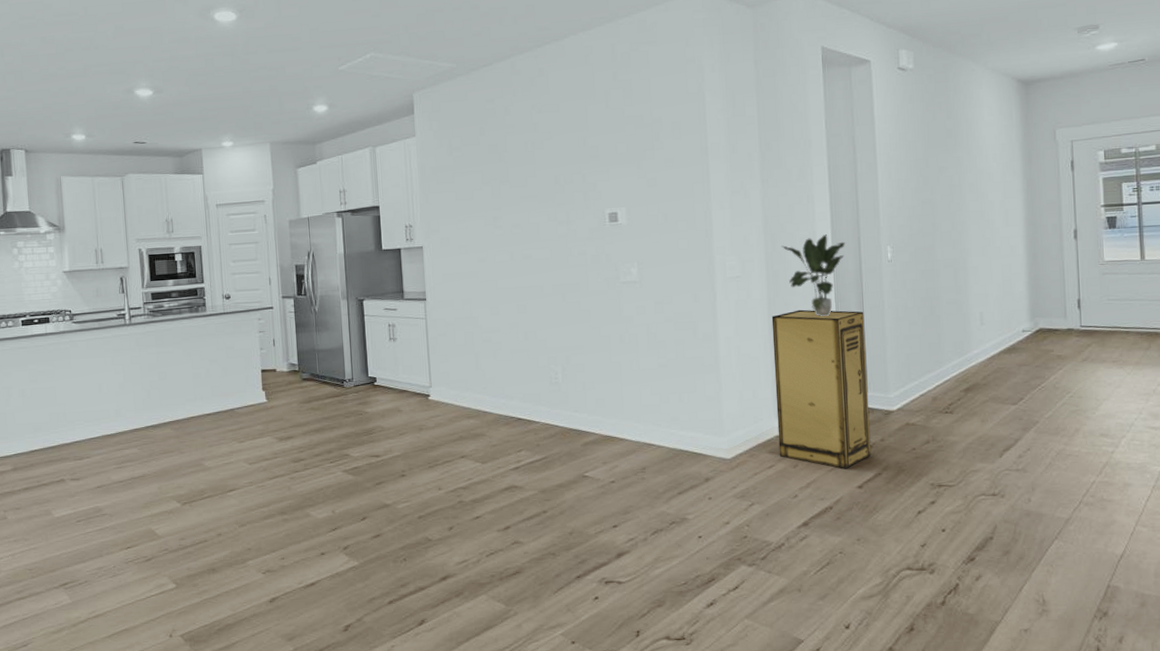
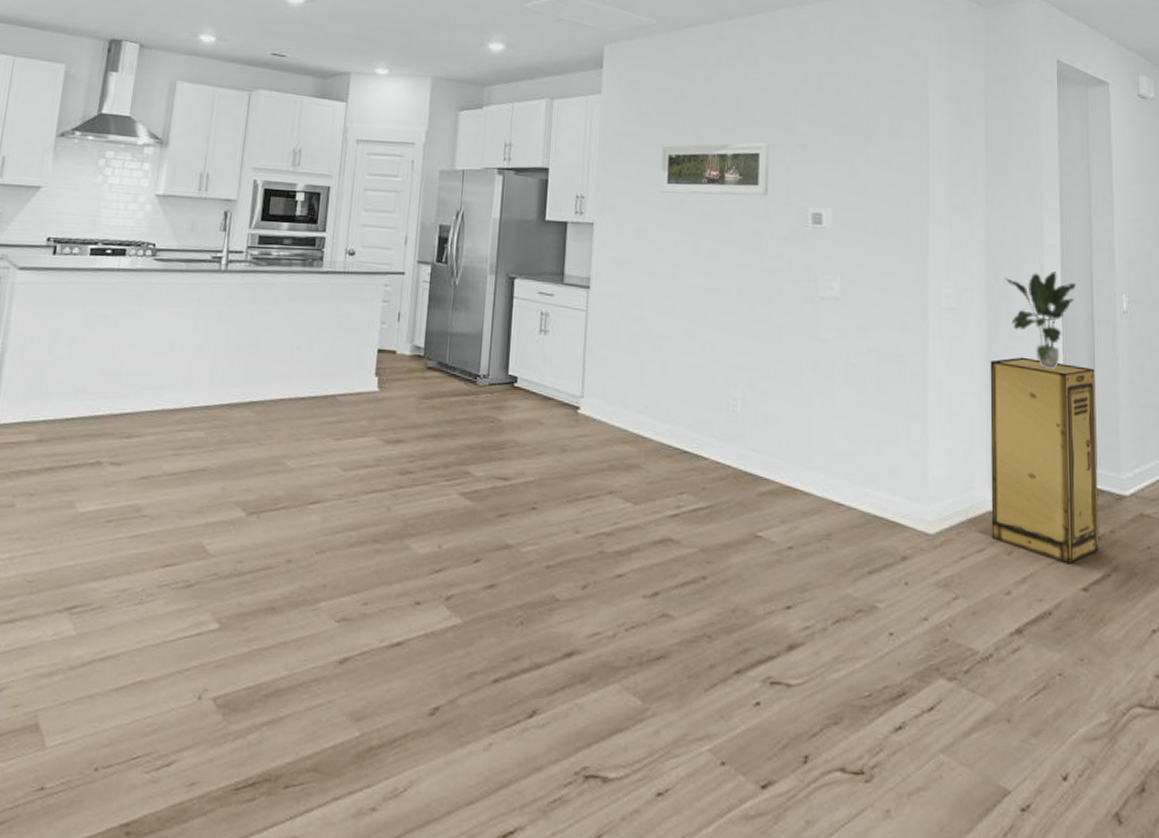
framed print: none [473,158,569,214] -> present [660,142,769,196]

